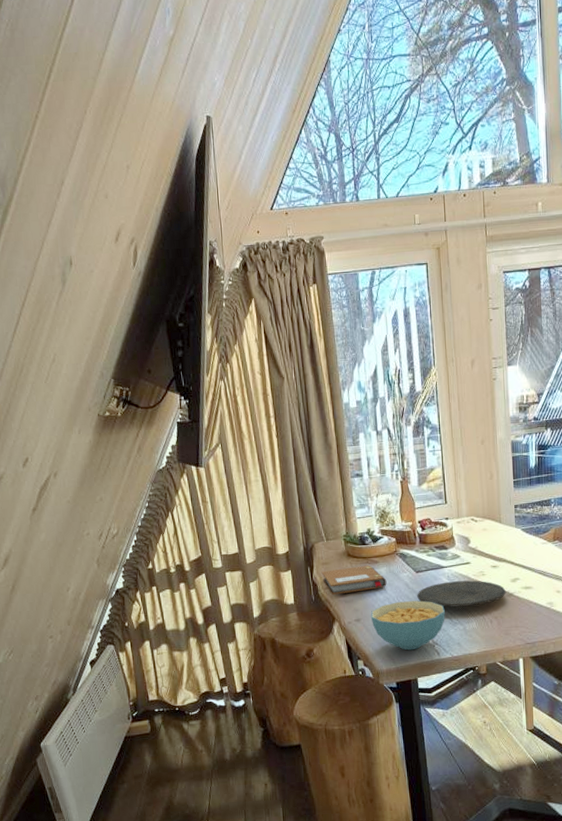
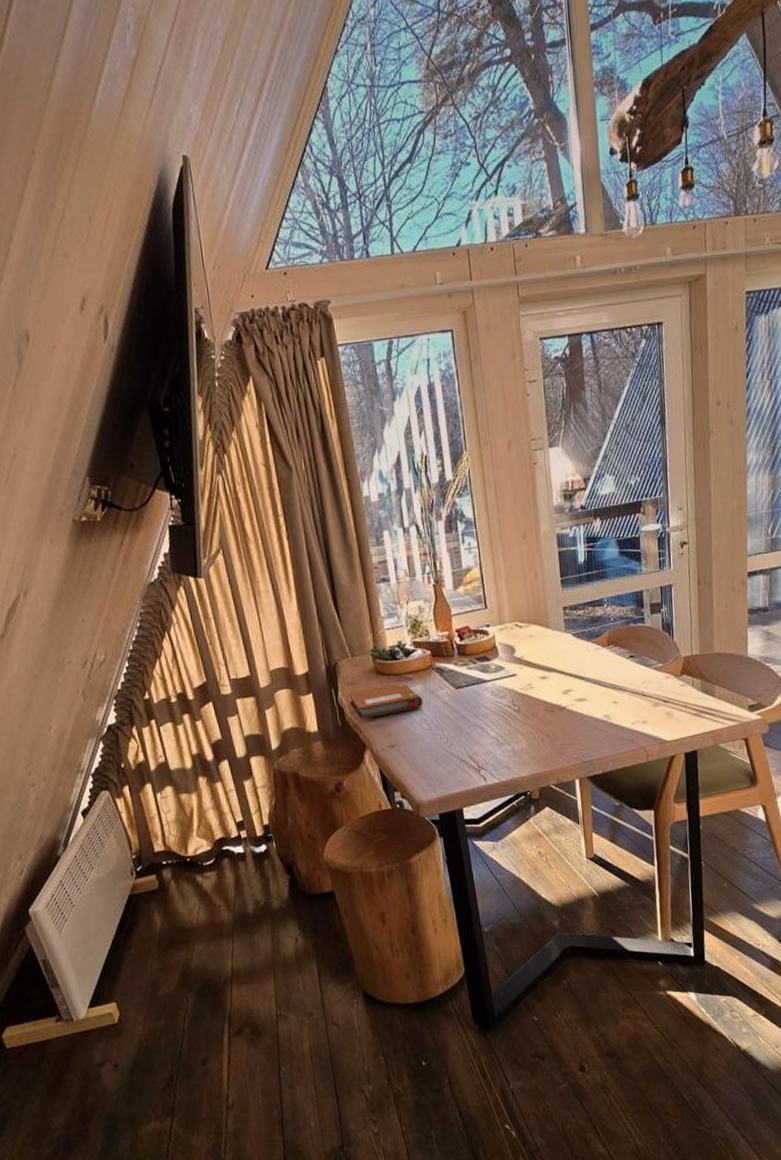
cereal bowl: present [370,600,445,651] -> none [406,720,491,778]
plate: present [417,580,506,608] -> none [458,694,558,727]

